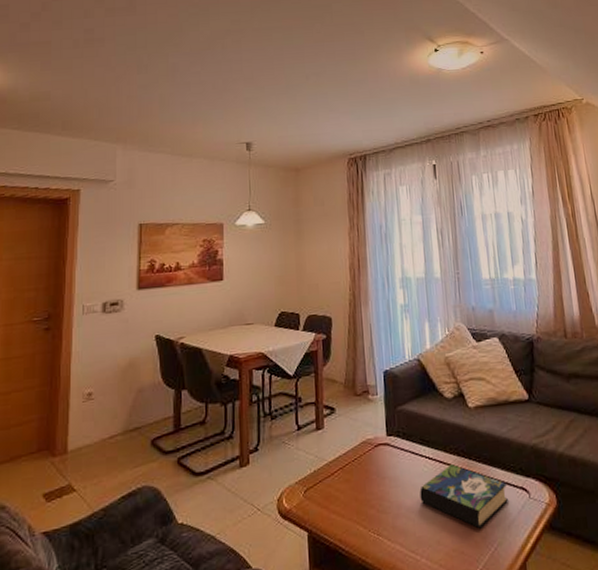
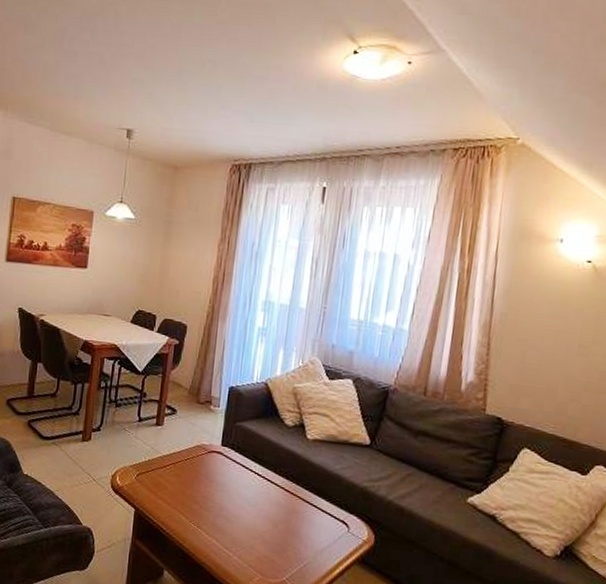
book: present [420,465,508,529] -> none [242,485,330,546]

